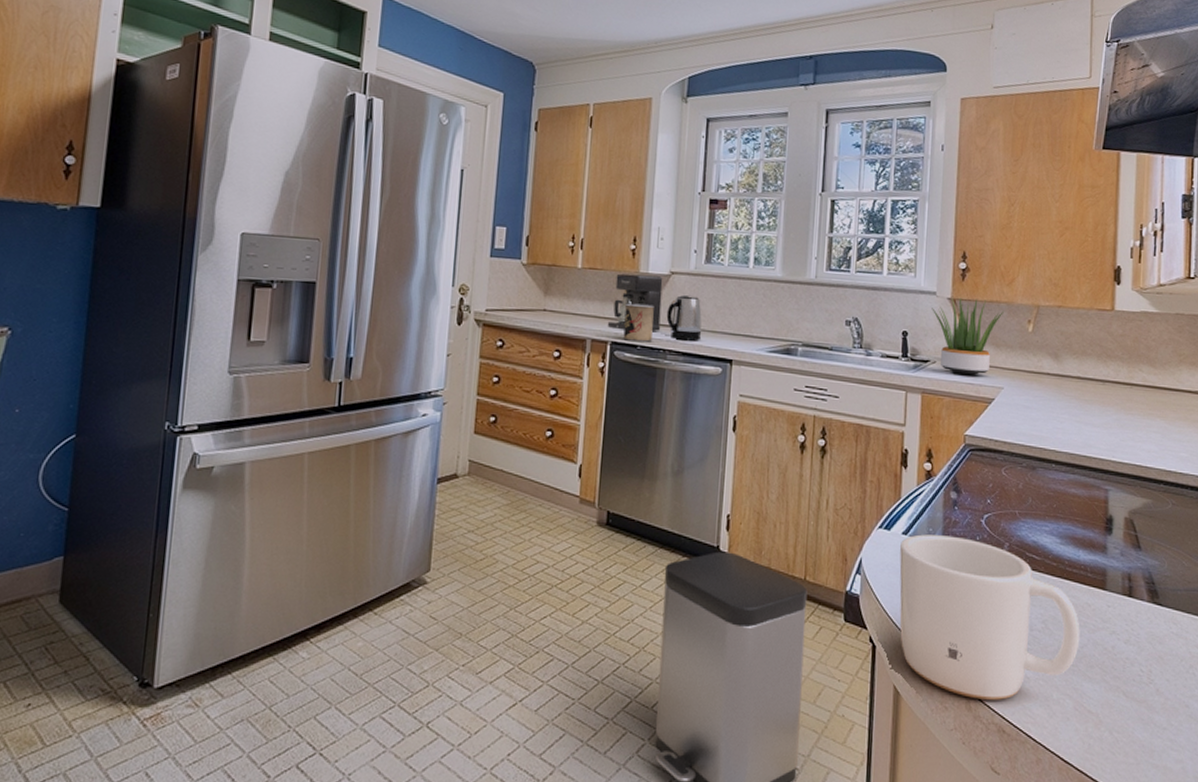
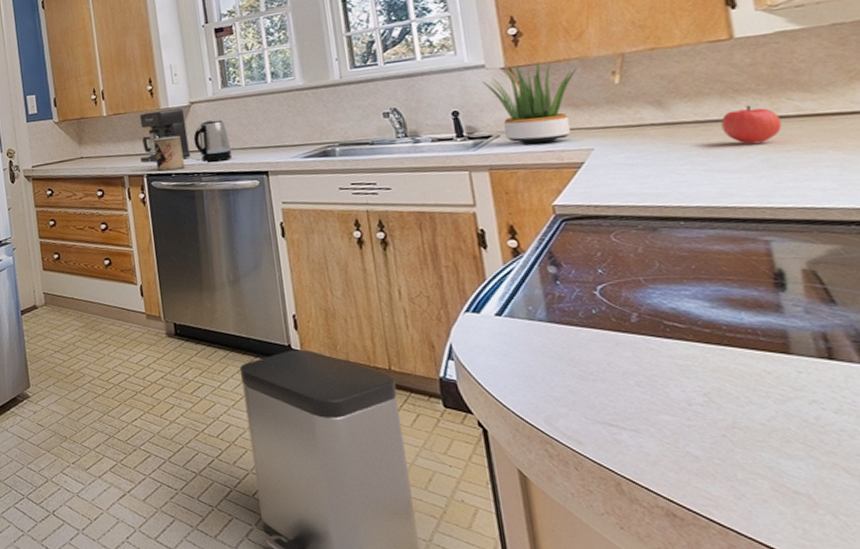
mug: present [899,534,1080,700] -> none [495,312,764,482]
fruit: none [1094,369,1133,404] -> present [721,105,783,144]

